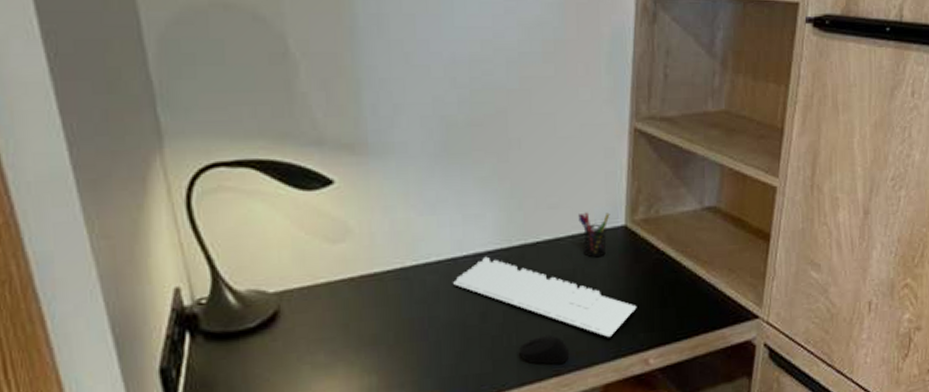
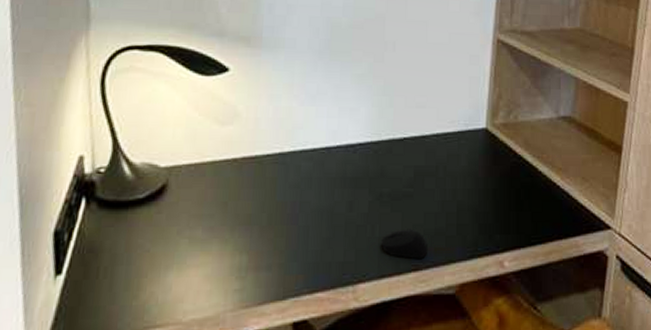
keyboard: present [453,256,637,338] -> none [325,148,494,237]
pen holder: present [578,212,610,258] -> none [443,113,472,157]

